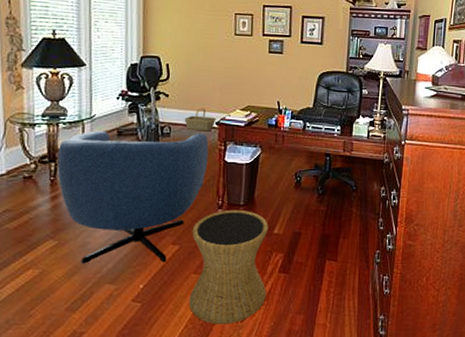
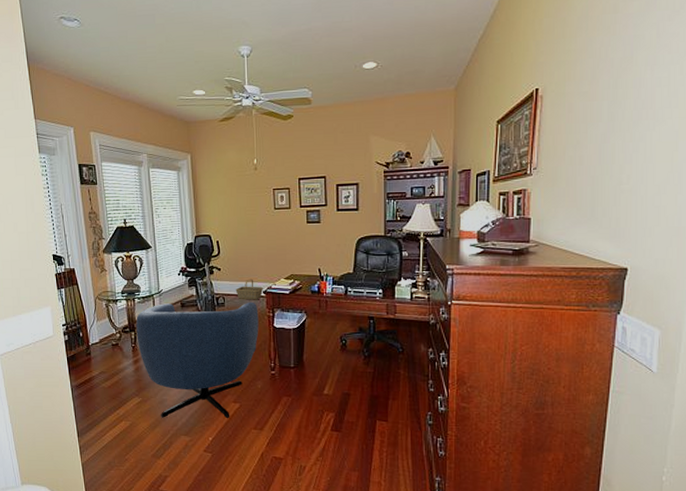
side table: present [188,209,268,325] -> none [250,371,321,477]

